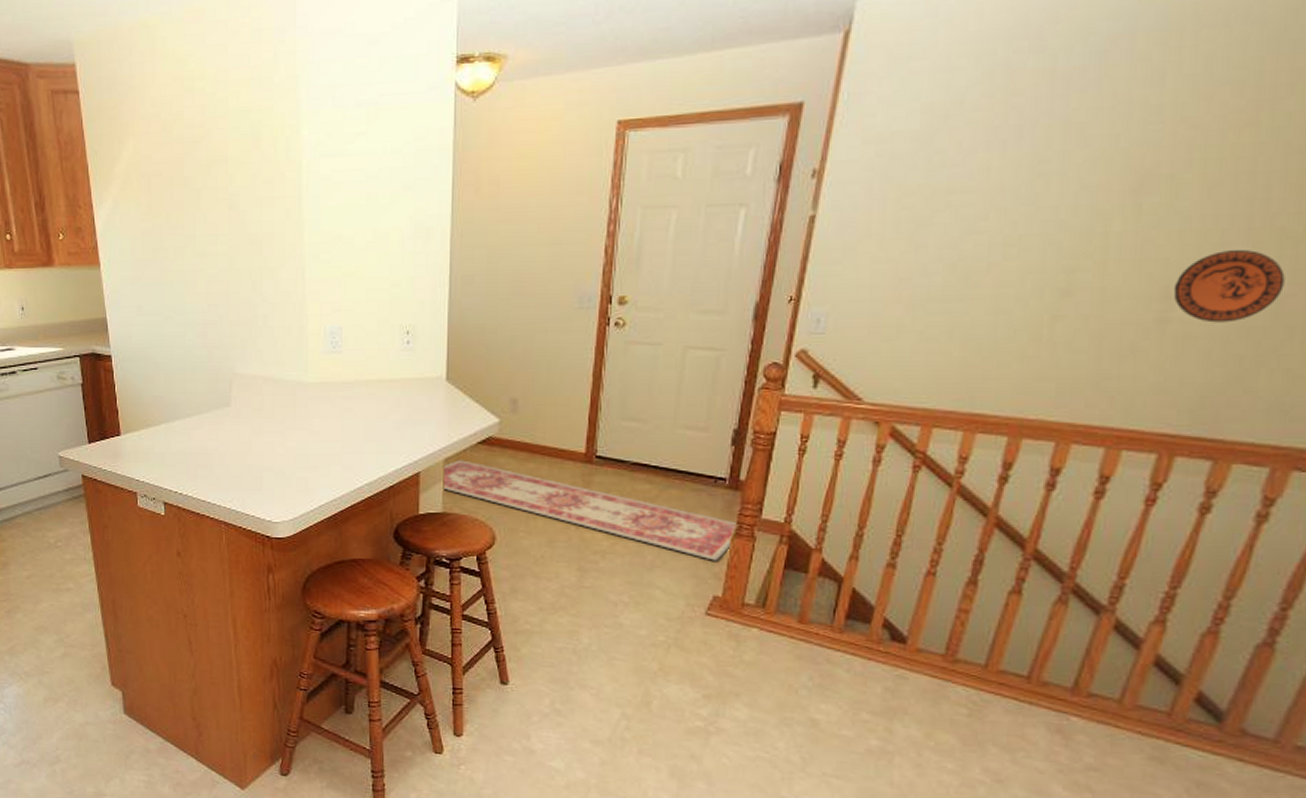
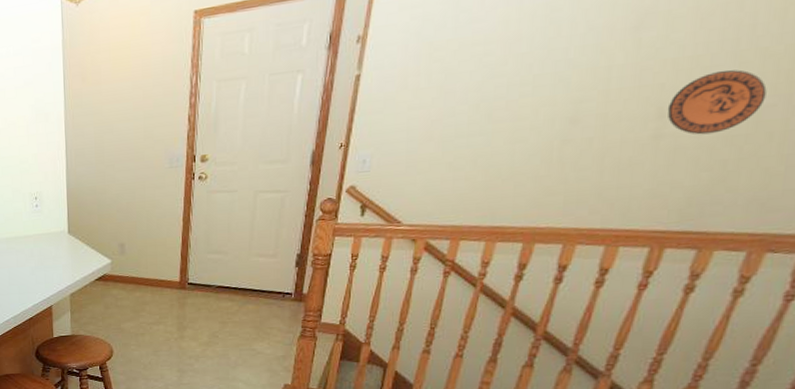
rug: present [441,460,735,561] -> none [68,294,300,358]

